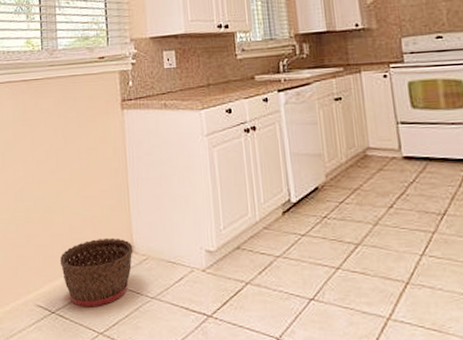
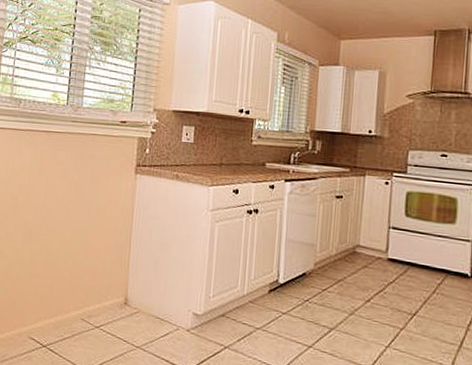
basket: present [59,238,133,307] -> none [56,287,127,347]

